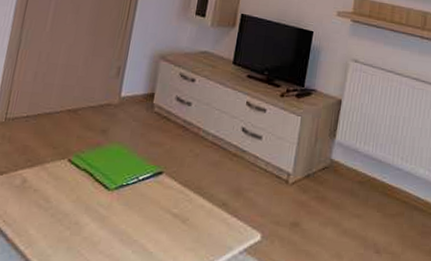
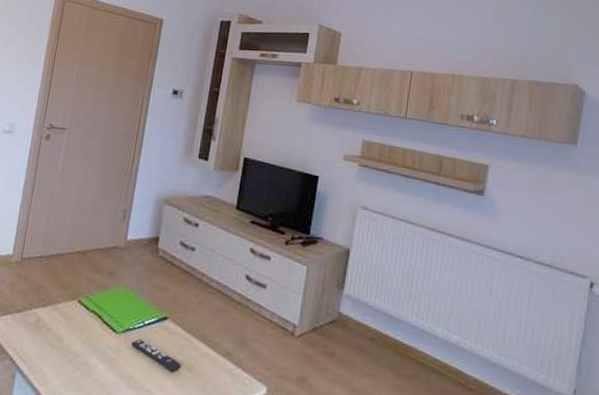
remote control: none [124,194,177,225] -> present [131,339,182,372]

